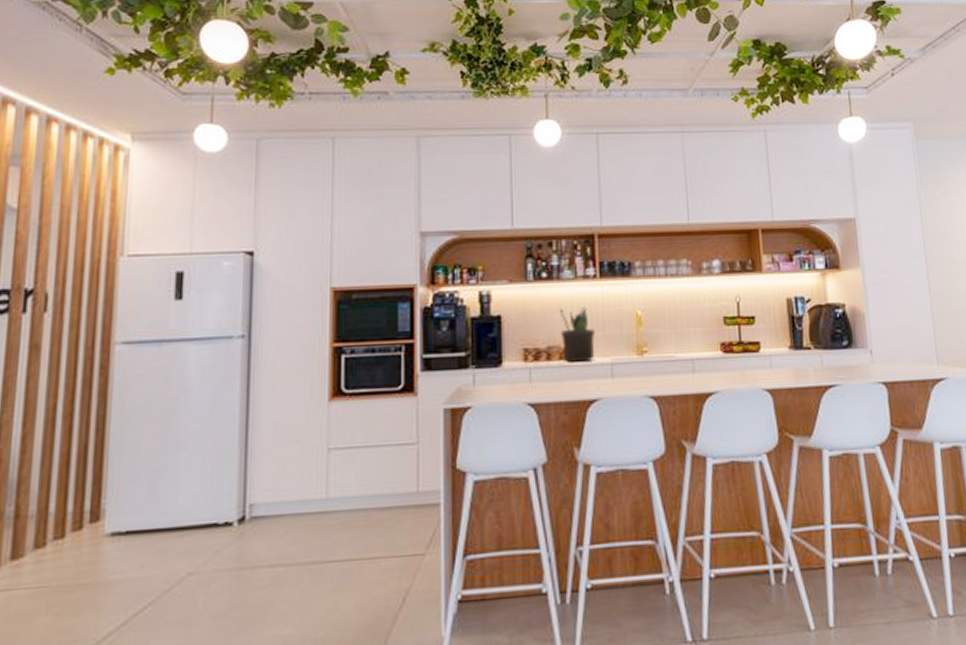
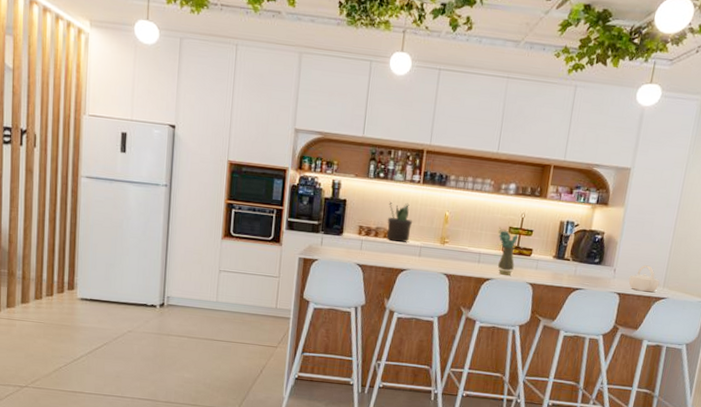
vase: none [711,319,741,385] -> present [497,227,518,276]
teapot: none [891,338,932,375] -> present [628,265,660,293]

